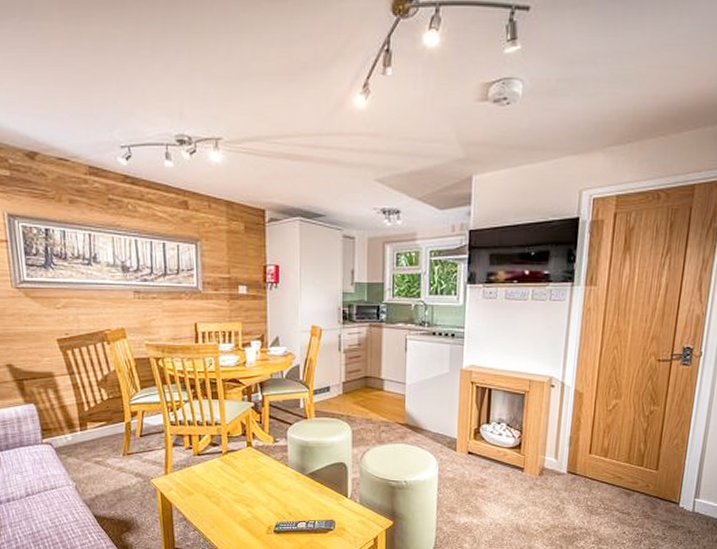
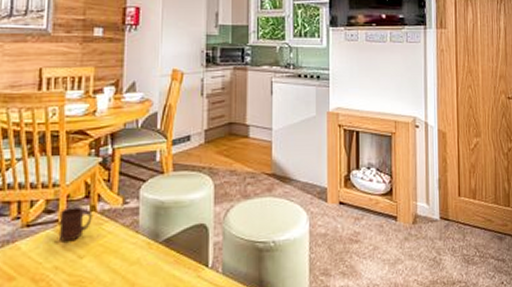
cup: none [222,441,249,469] -> present [58,206,93,242]

